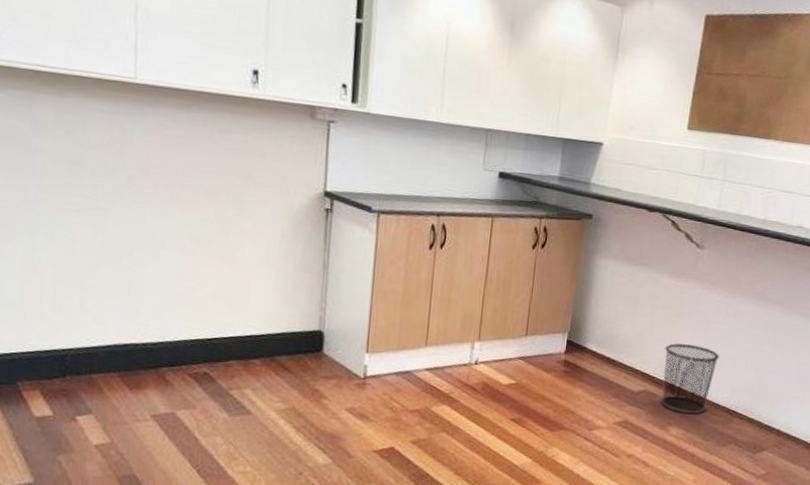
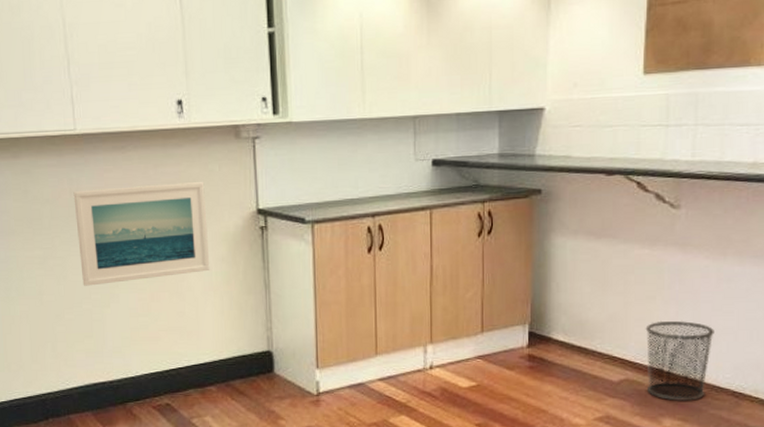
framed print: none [124,142,272,245] -> present [73,182,210,286]

